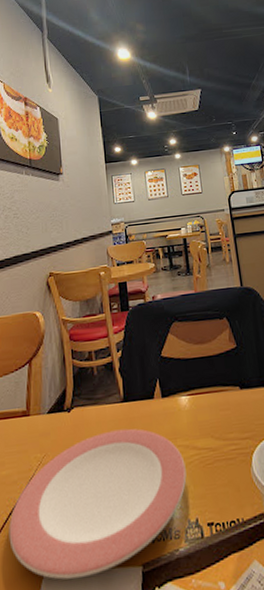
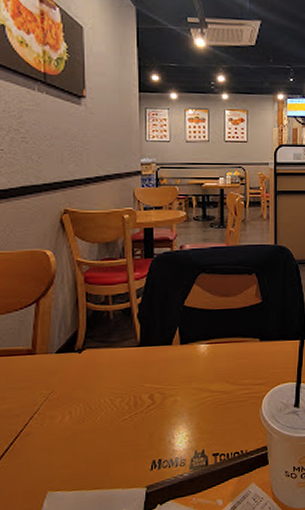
plate: present [9,428,187,580] -> none [9,371,197,499]

